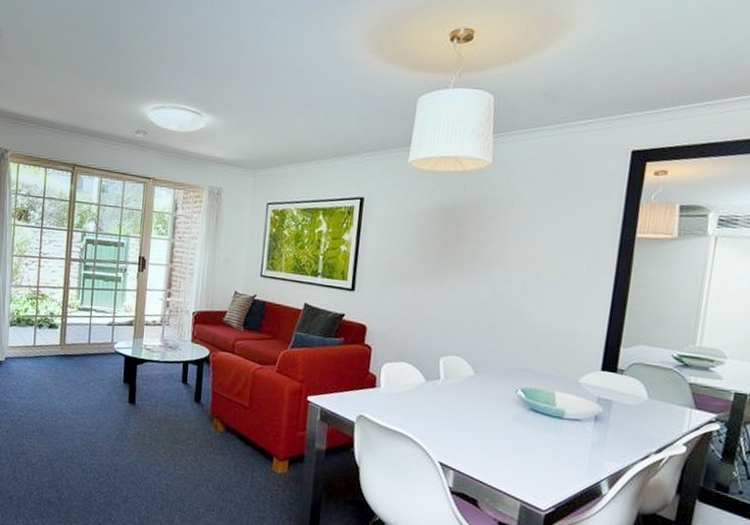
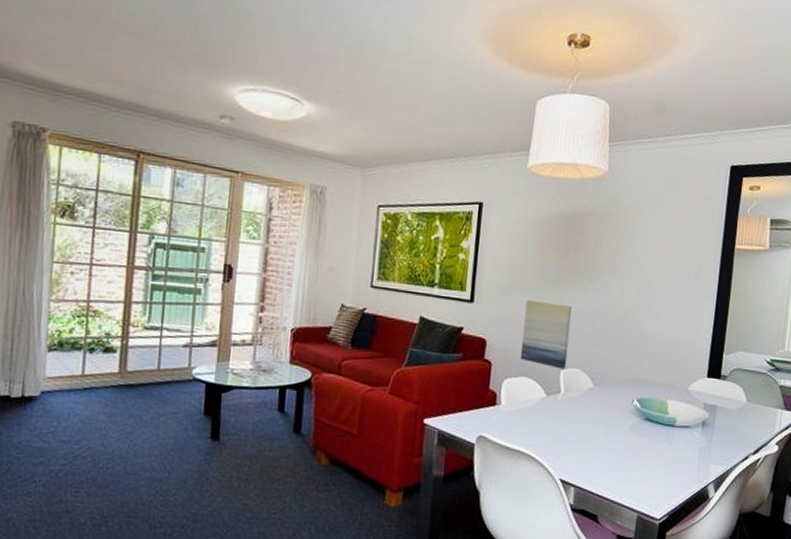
wall art: none [399,289,454,357] -> present [520,299,573,369]

